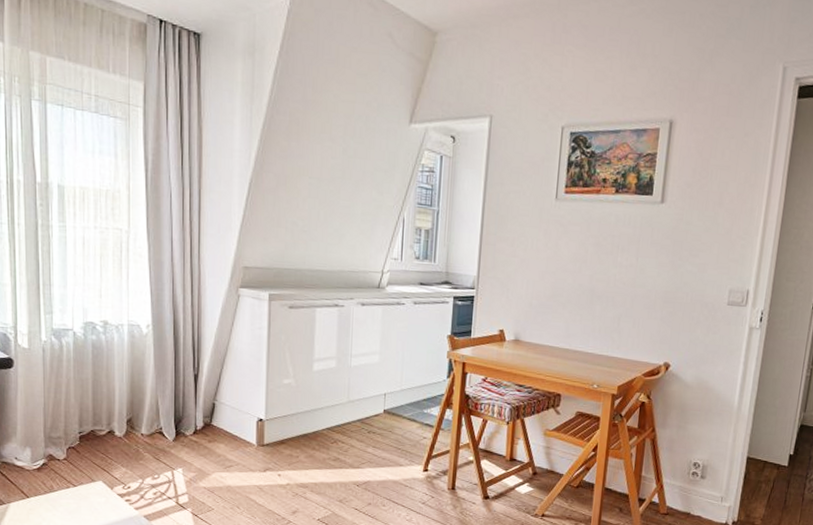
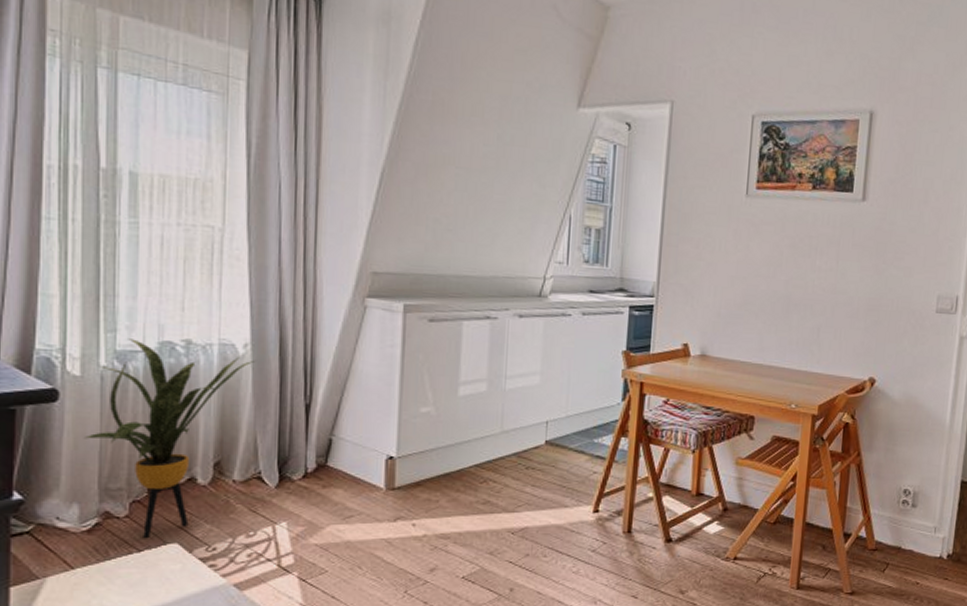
house plant: none [33,319,156,476] -> present [85,339,256,538]

